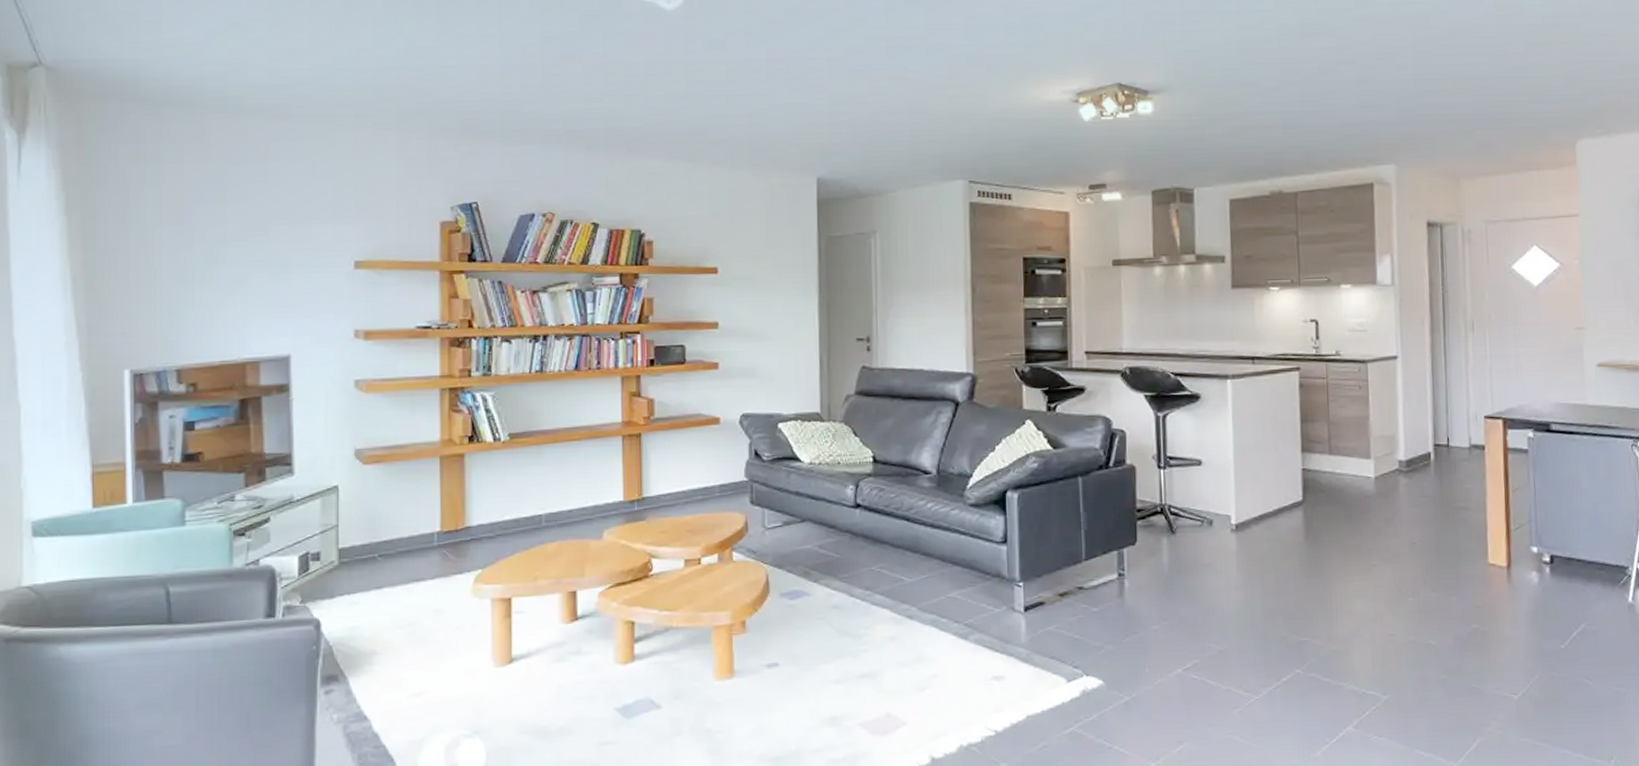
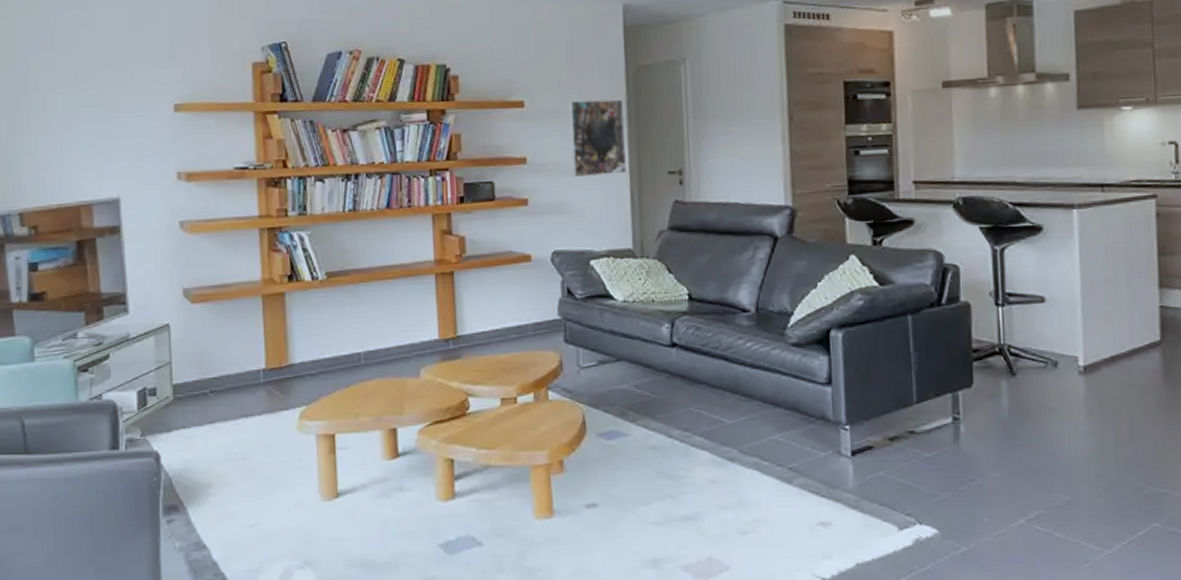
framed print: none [760,268,816,343] -> present [568,99,626,178]

